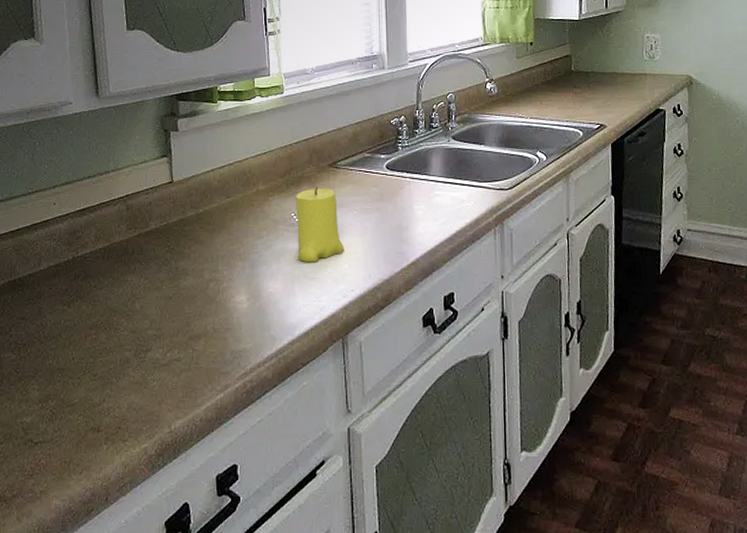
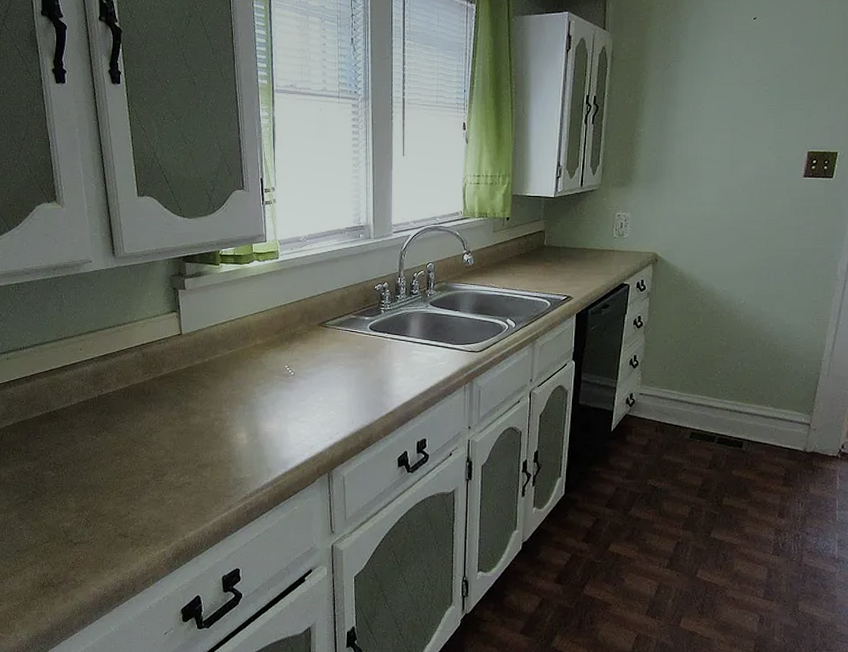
candle: present [296,186,344,262] -> none [289,343,331,408]

